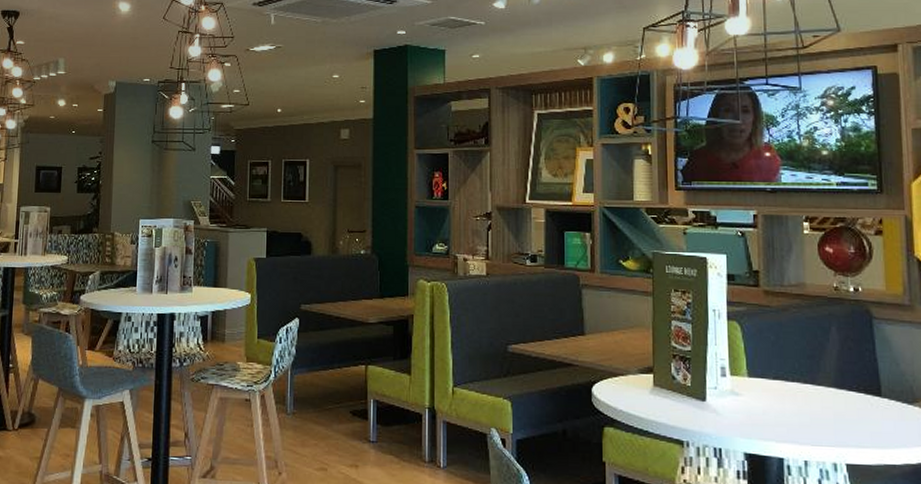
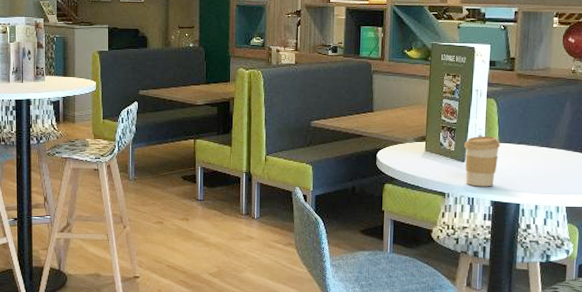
coffee cup: none [703,367,751,435] -> present [464,135,501,187]

